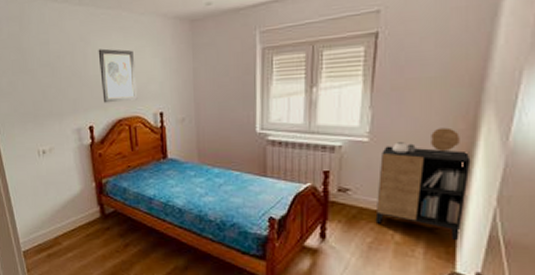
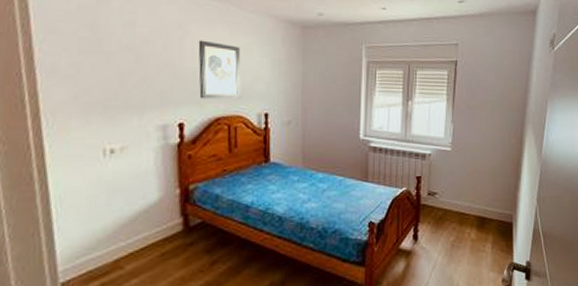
cabinet: present [375,127,471,241] -> none [456,141,520,236]

